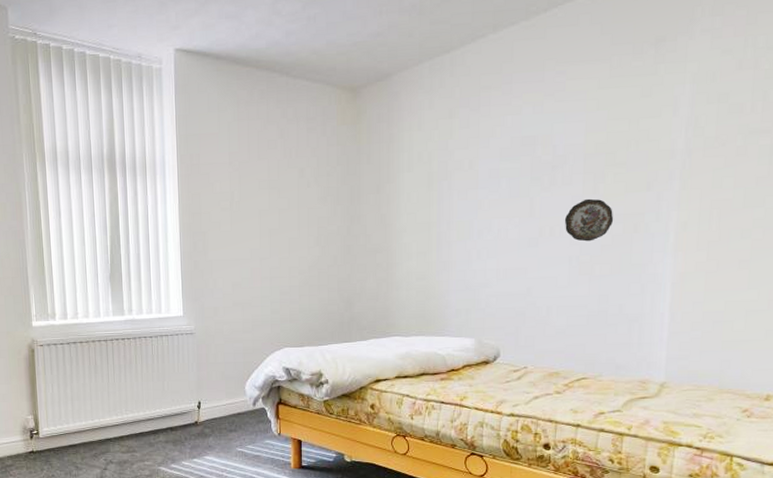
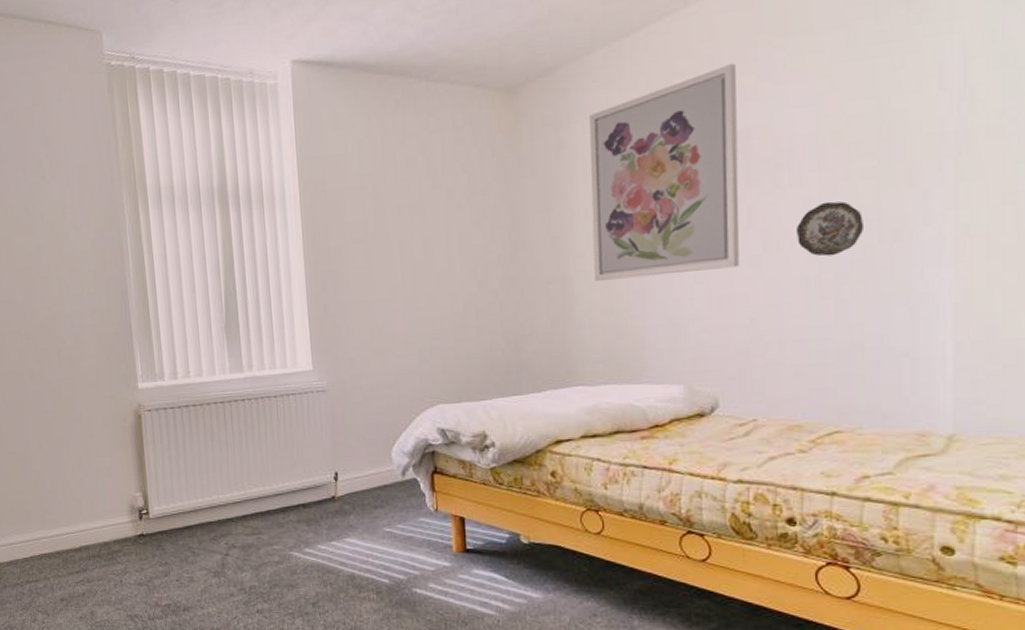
wall art: none [412,82,530,252] -> present [589,63,739,281]

